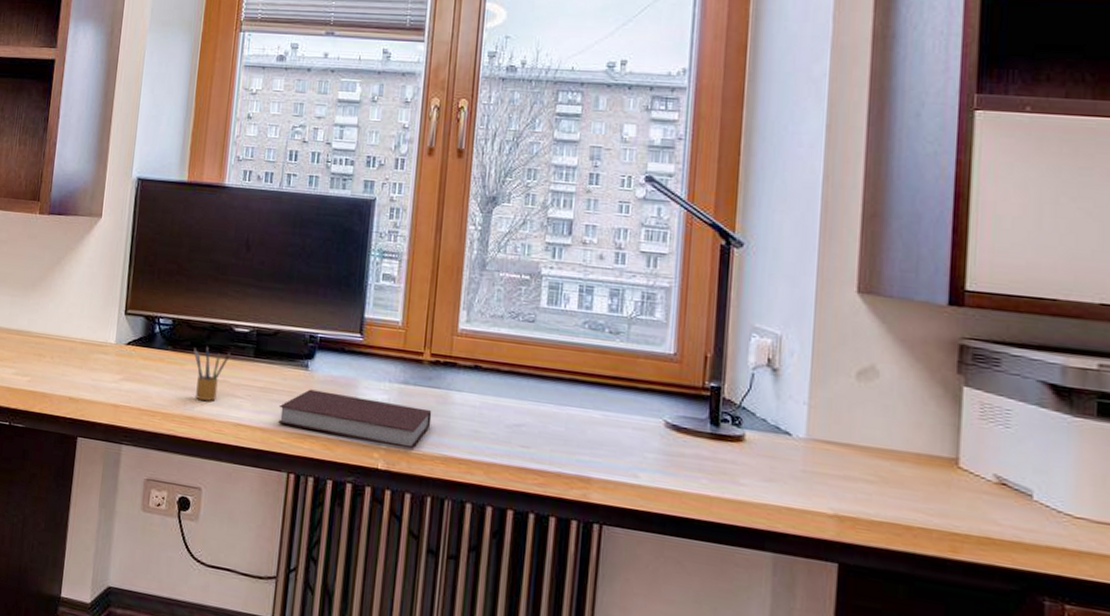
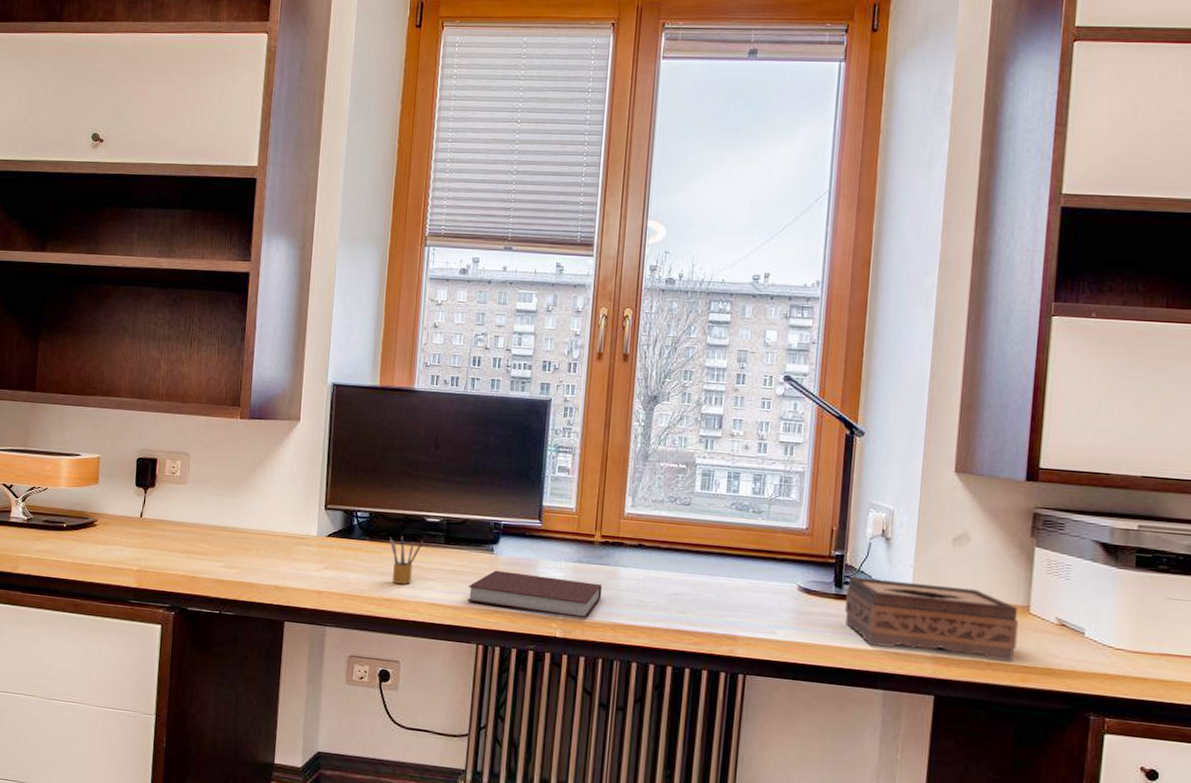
tissue box: none [722,412,946,526] -> present [844,576,1019,662]

